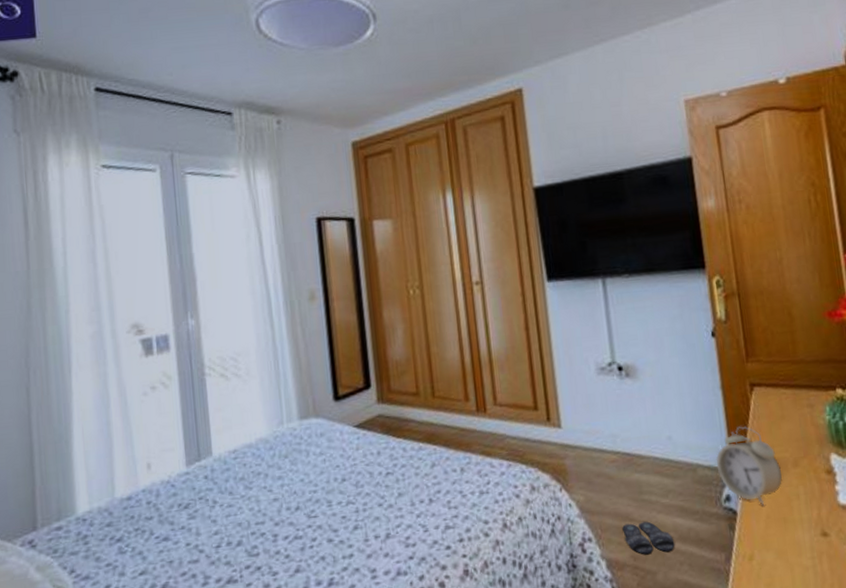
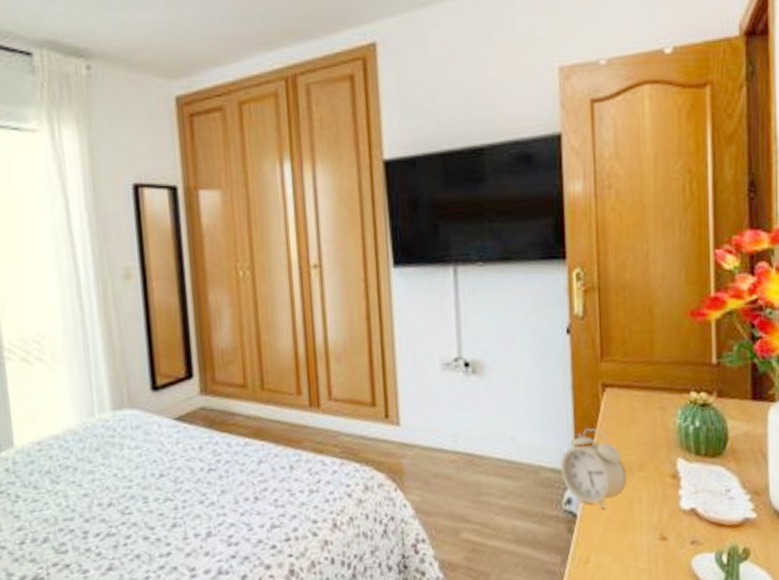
slippers: present [622,521,675,555] -> none [458,523,511,557]

